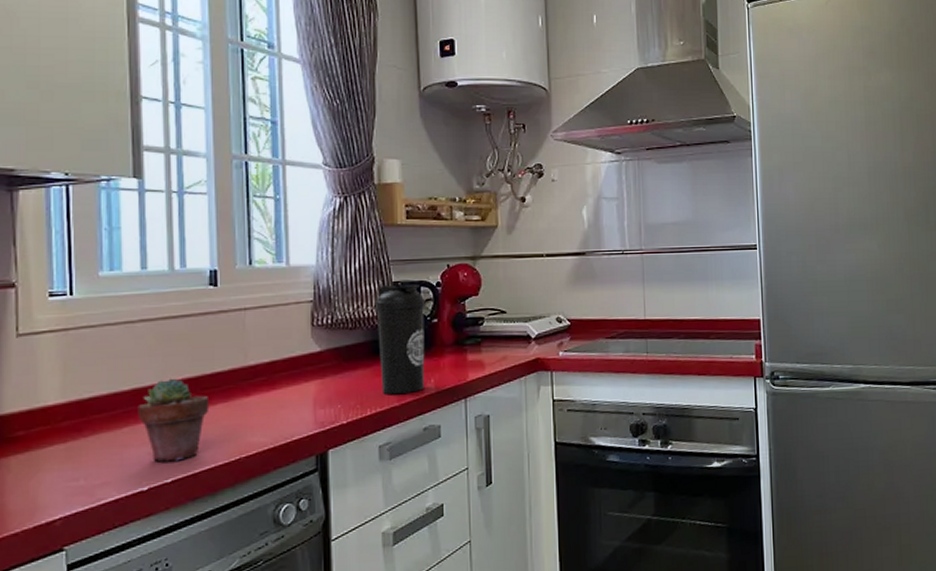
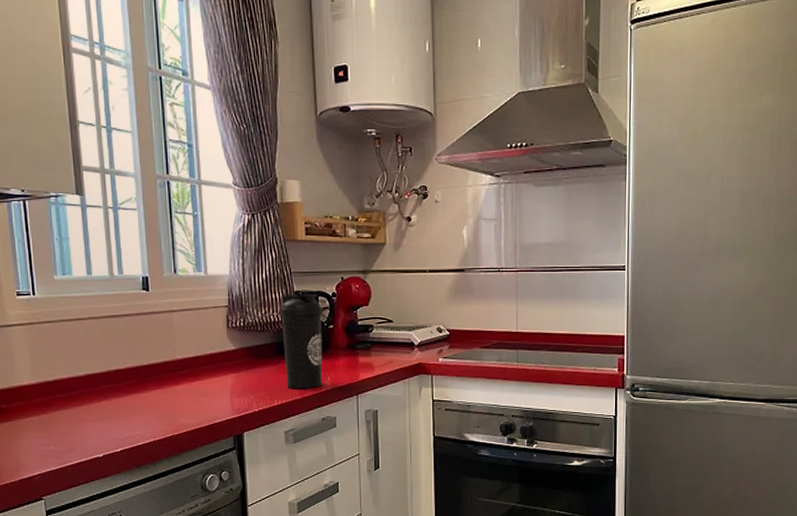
potted succulent: present [137,378,210,462] -> none [91,367,148,435]

